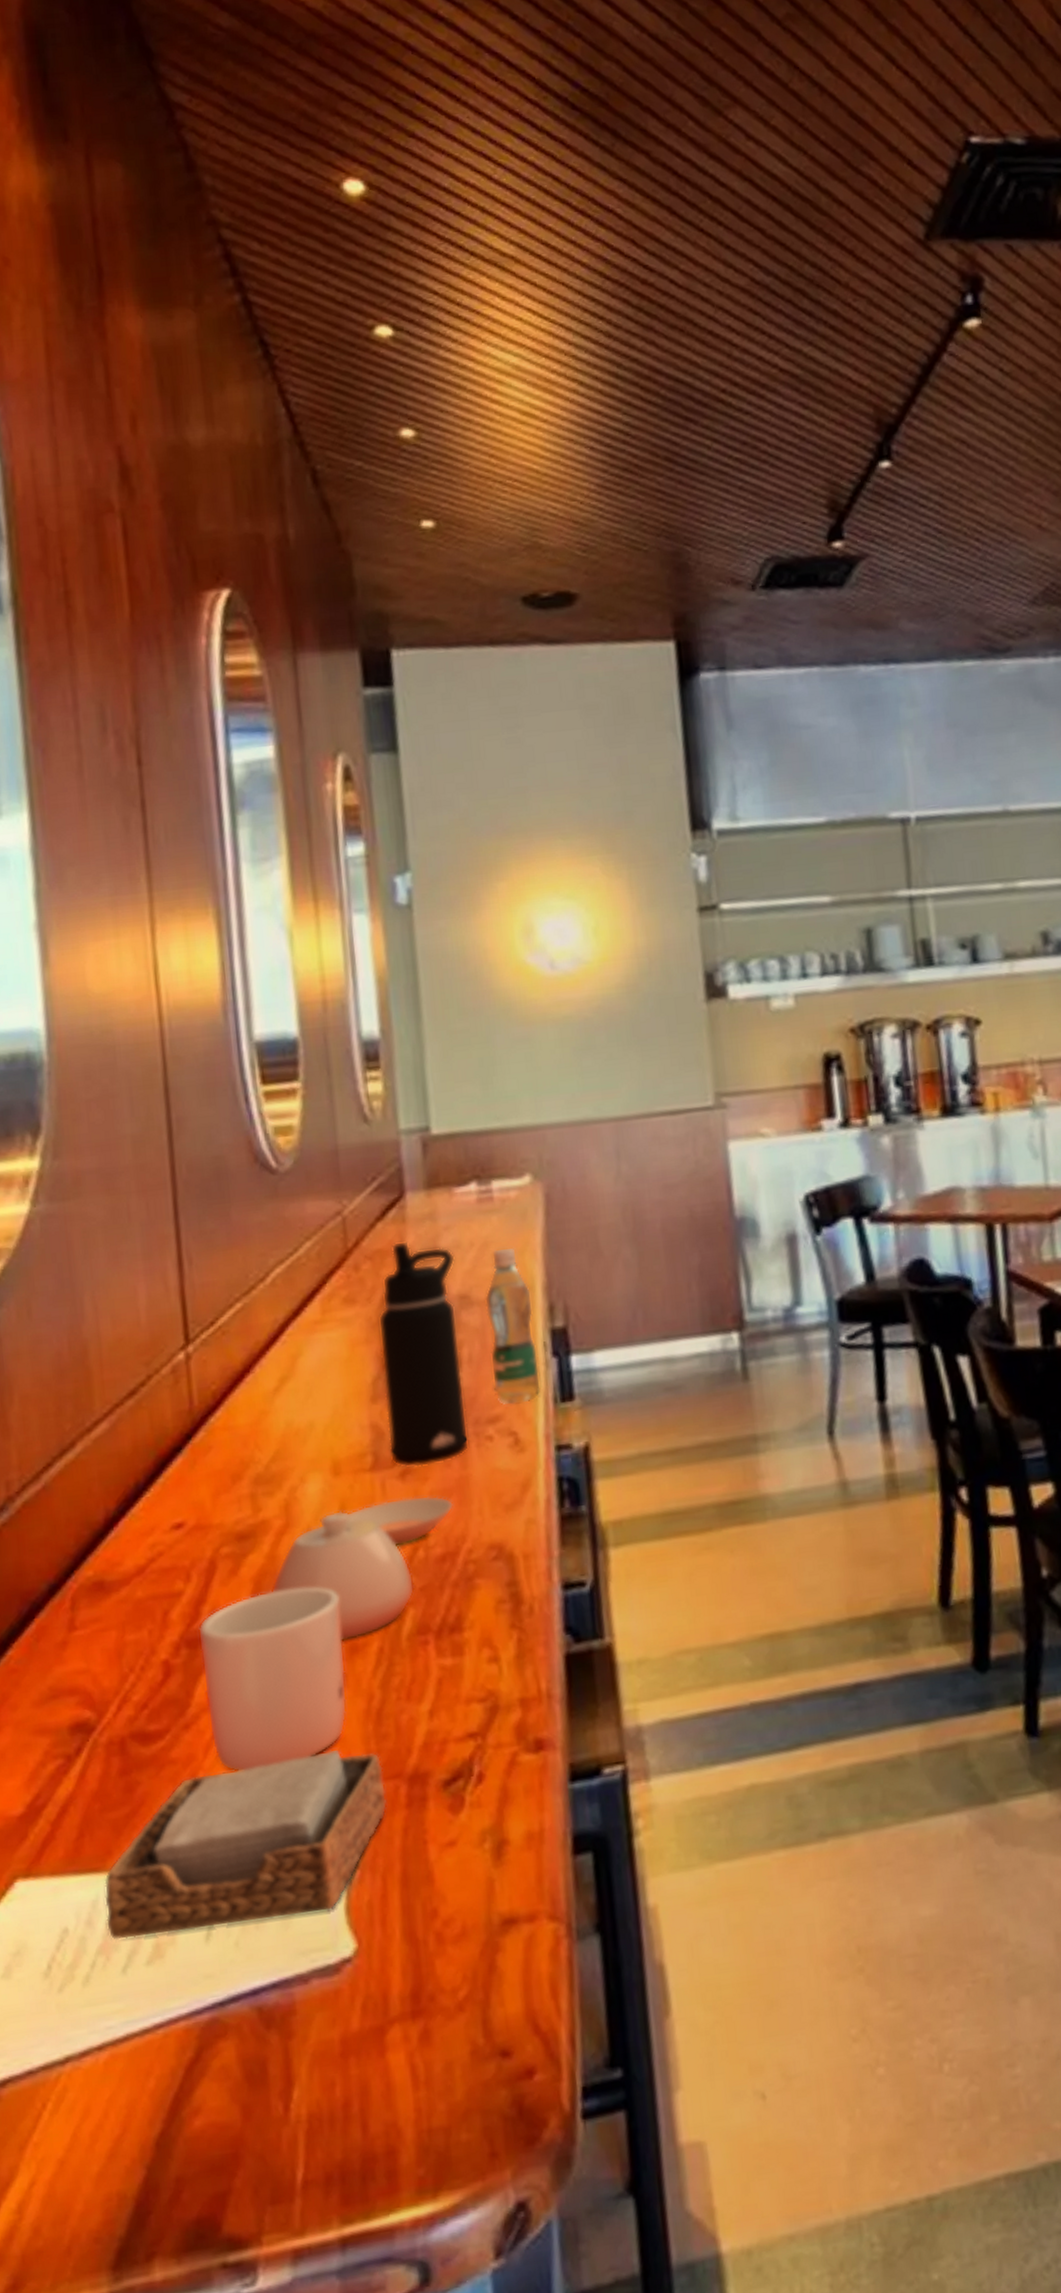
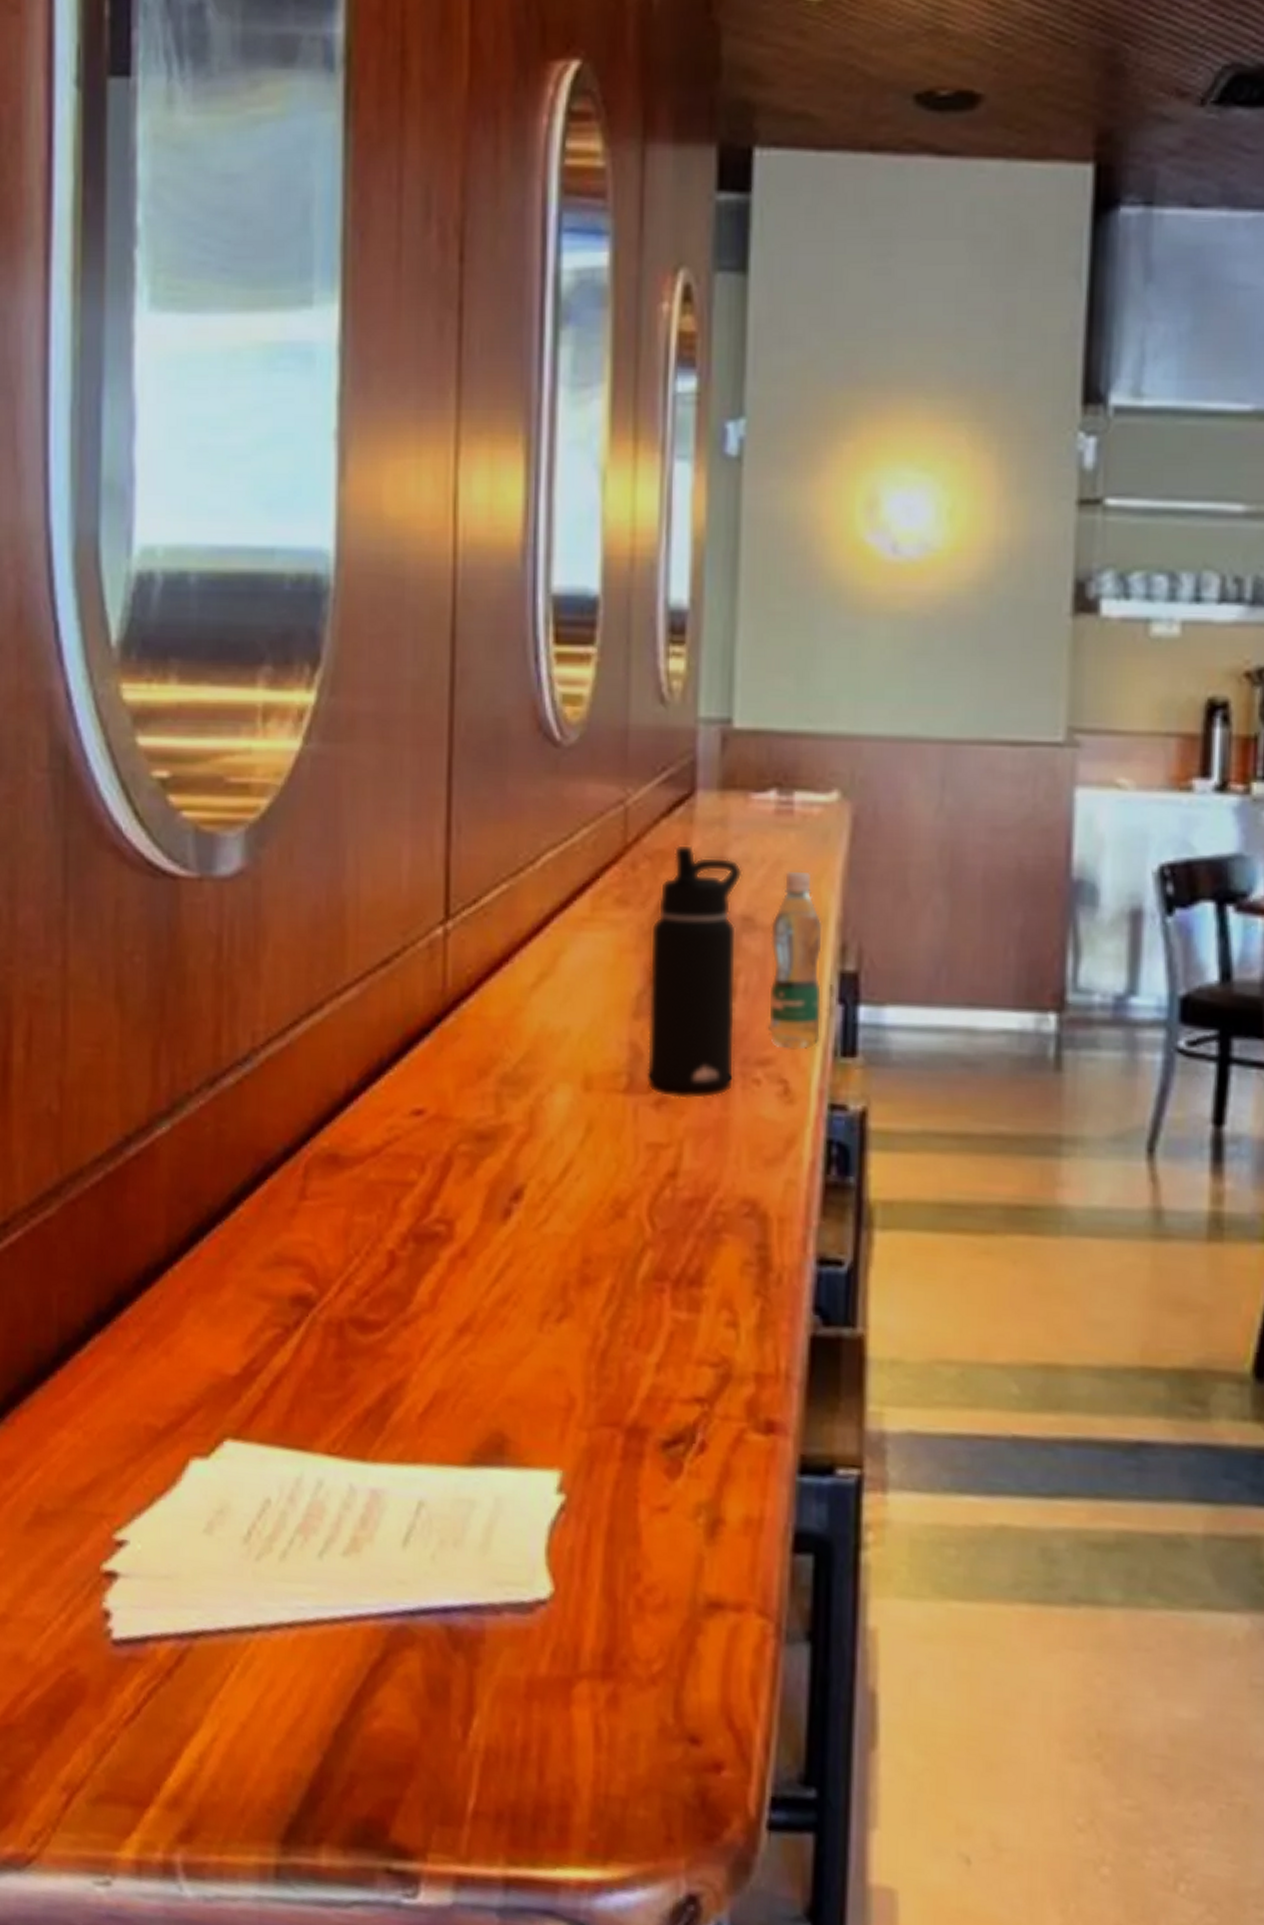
napkin holder: present [104,1750,387,1940] -> none [308,1376,601,1547]
mug: present [198,1587,347,1772] -> none [428,1200,576,1384]
sugar bowl: present [270,1511,415,1642] -> none [505,1129,657,1271]
saucer: present [348,1495,453,1546] -> none [594,1128,708,1181]

